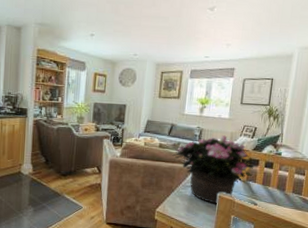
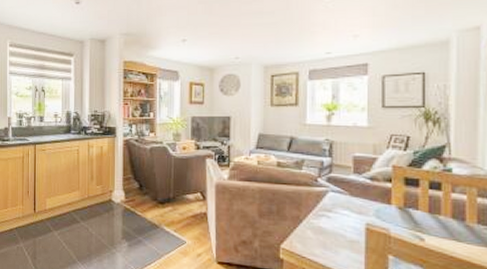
potted flower: present [172,135,258,204] -> none [295,148,418,239]

